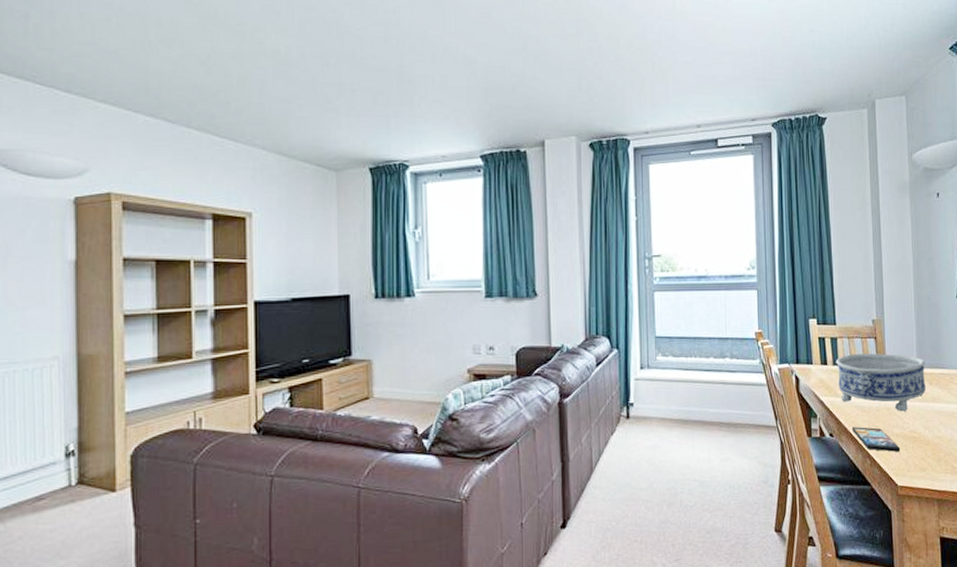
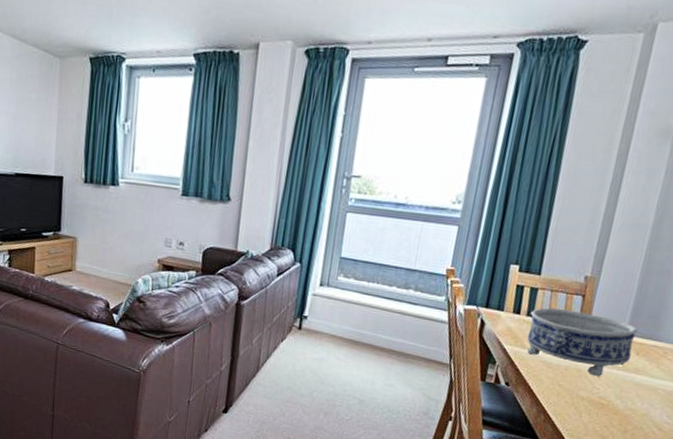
smartphone: present [852,427,900,452] -> none [532,381,582,414]

